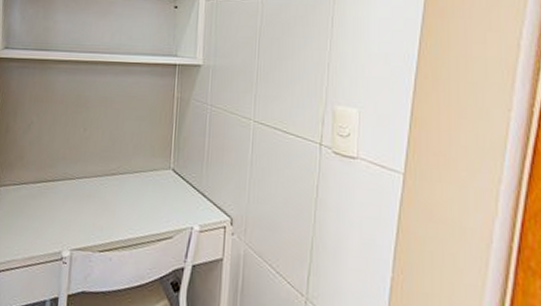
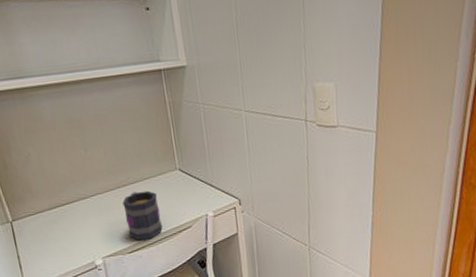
mug: none [104,183,144,241] -> present [122,190,163,241]

